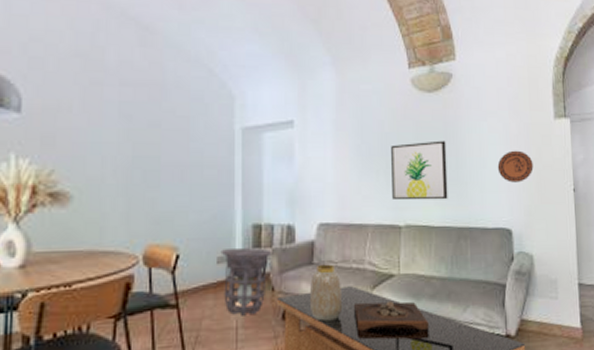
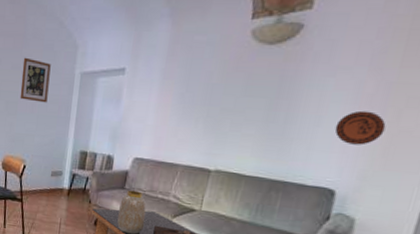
wall art: none [163,112,202,168] -> present [20,57,51,103]
side table: present [220,248,274,316] -> none [53,166,94,217]
wall art: present [391,140,448,201] -> none [207,94,279,153]

